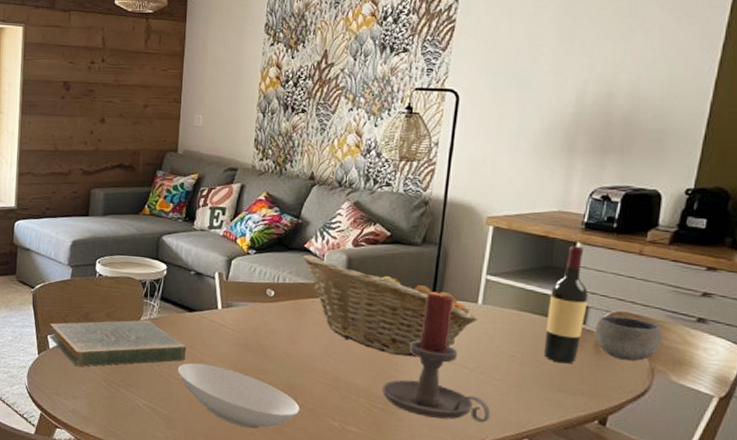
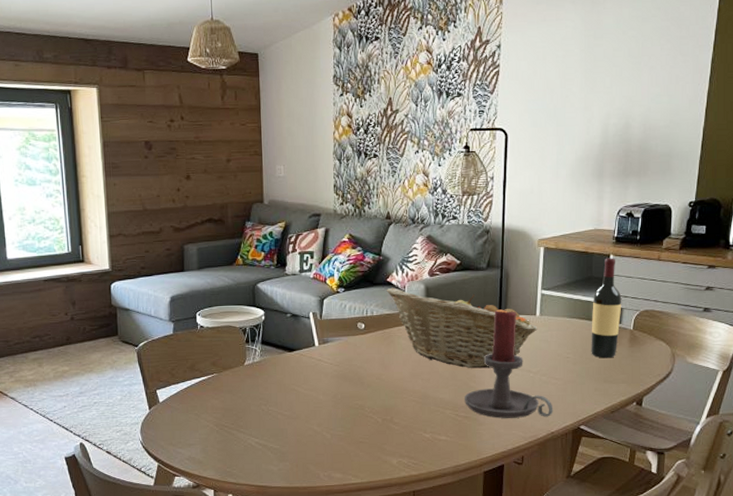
book: present [49,319,186,367] -> none [157,364,290,416]
bowl: present [178,362,300,429] -> none [284,398,396,451]
bowl: present [595,315,662,362] -> none [629,313,679,350]

